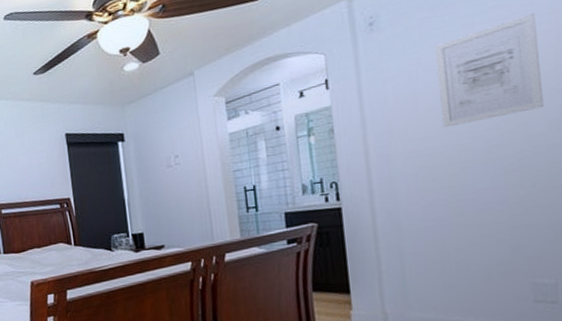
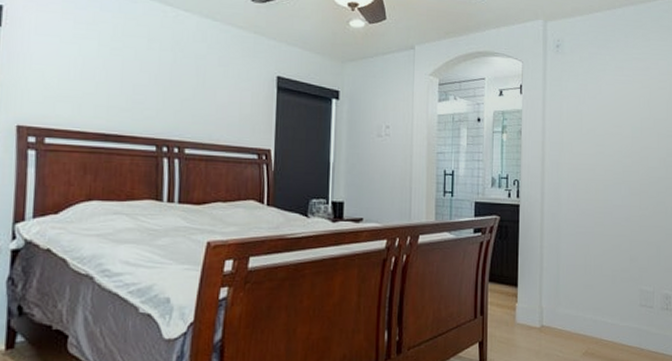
wall art: present [434,13,543,128] -> none [597,71,659,149]

